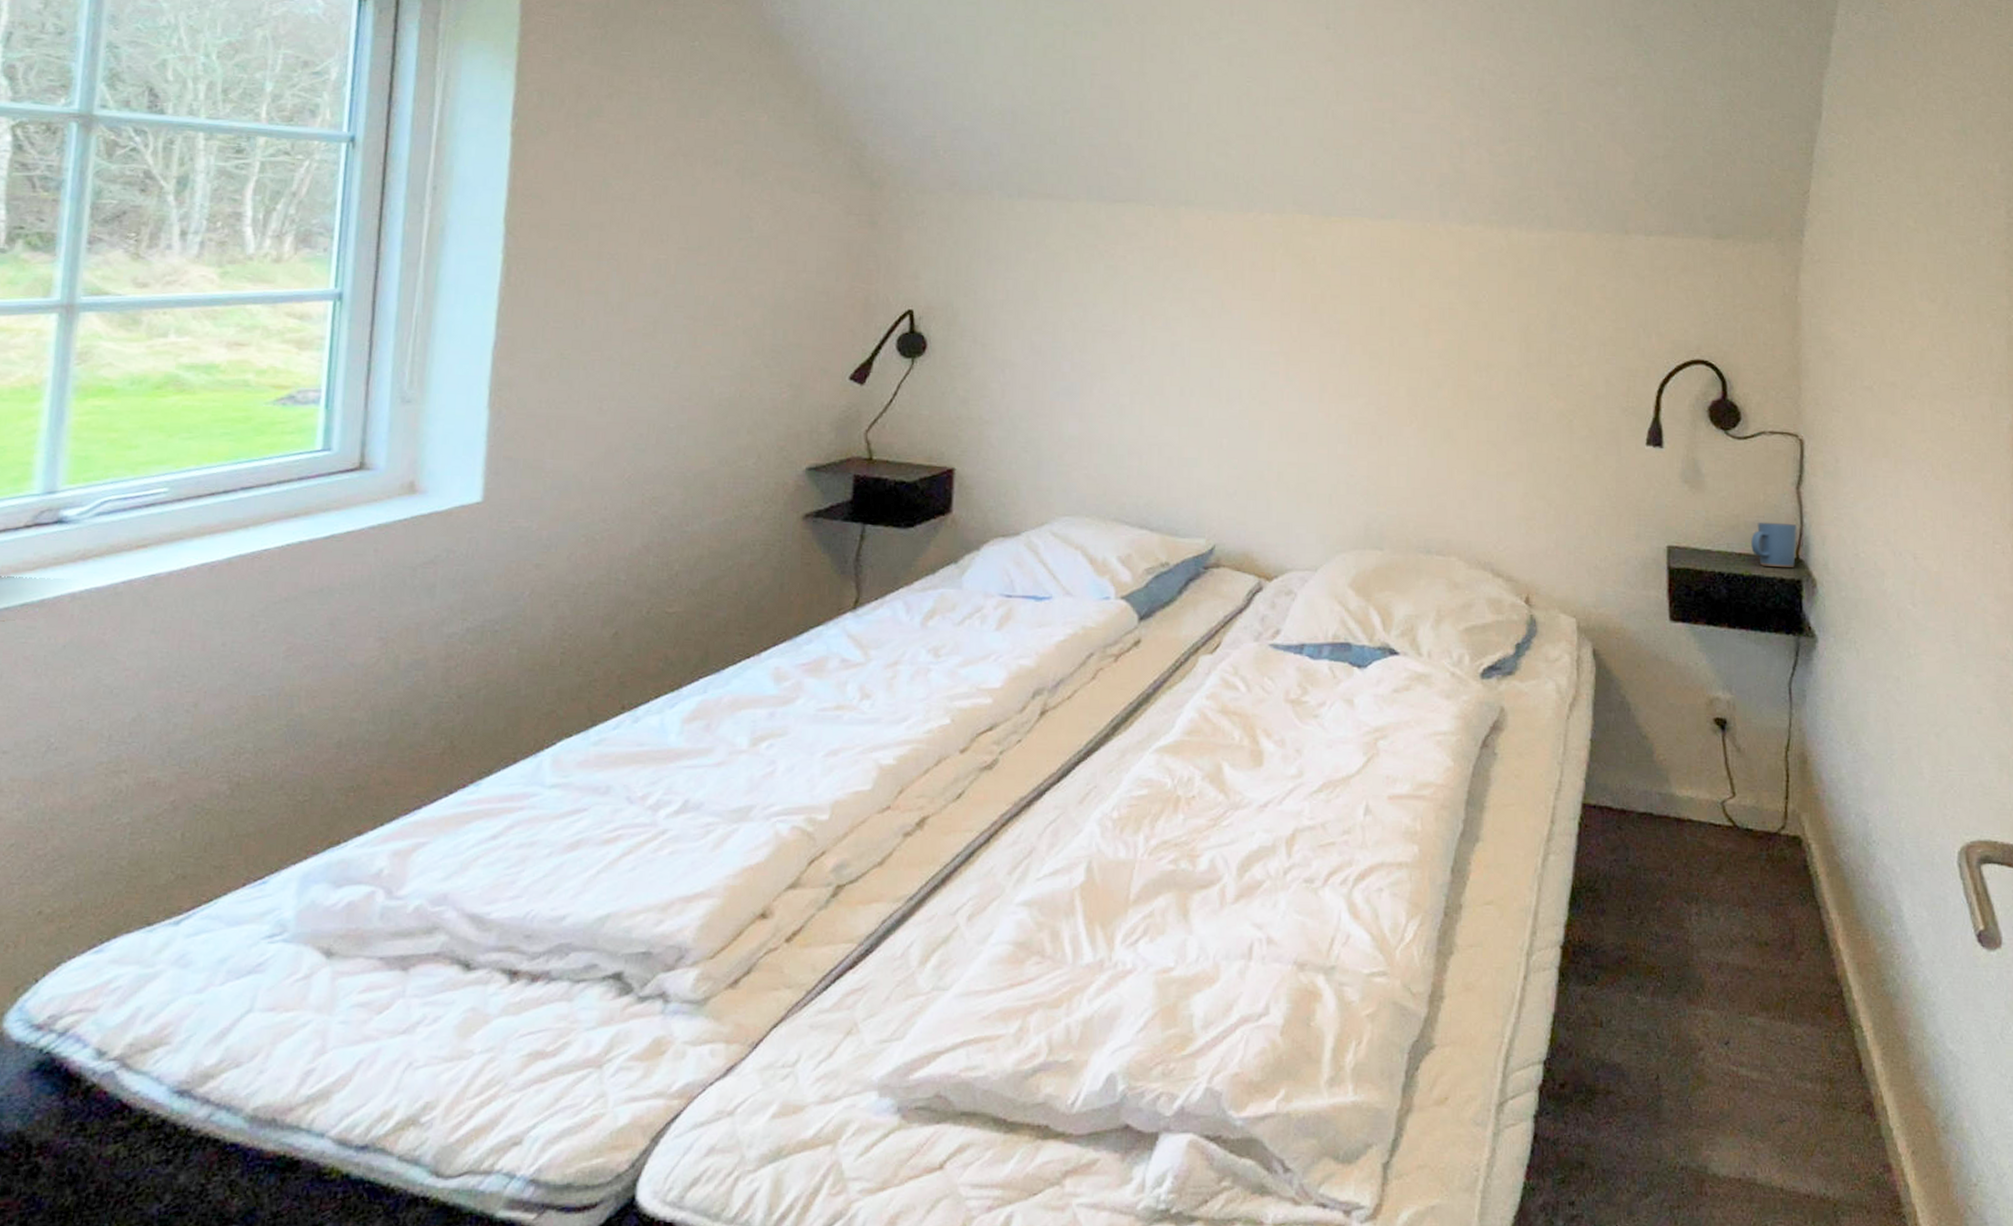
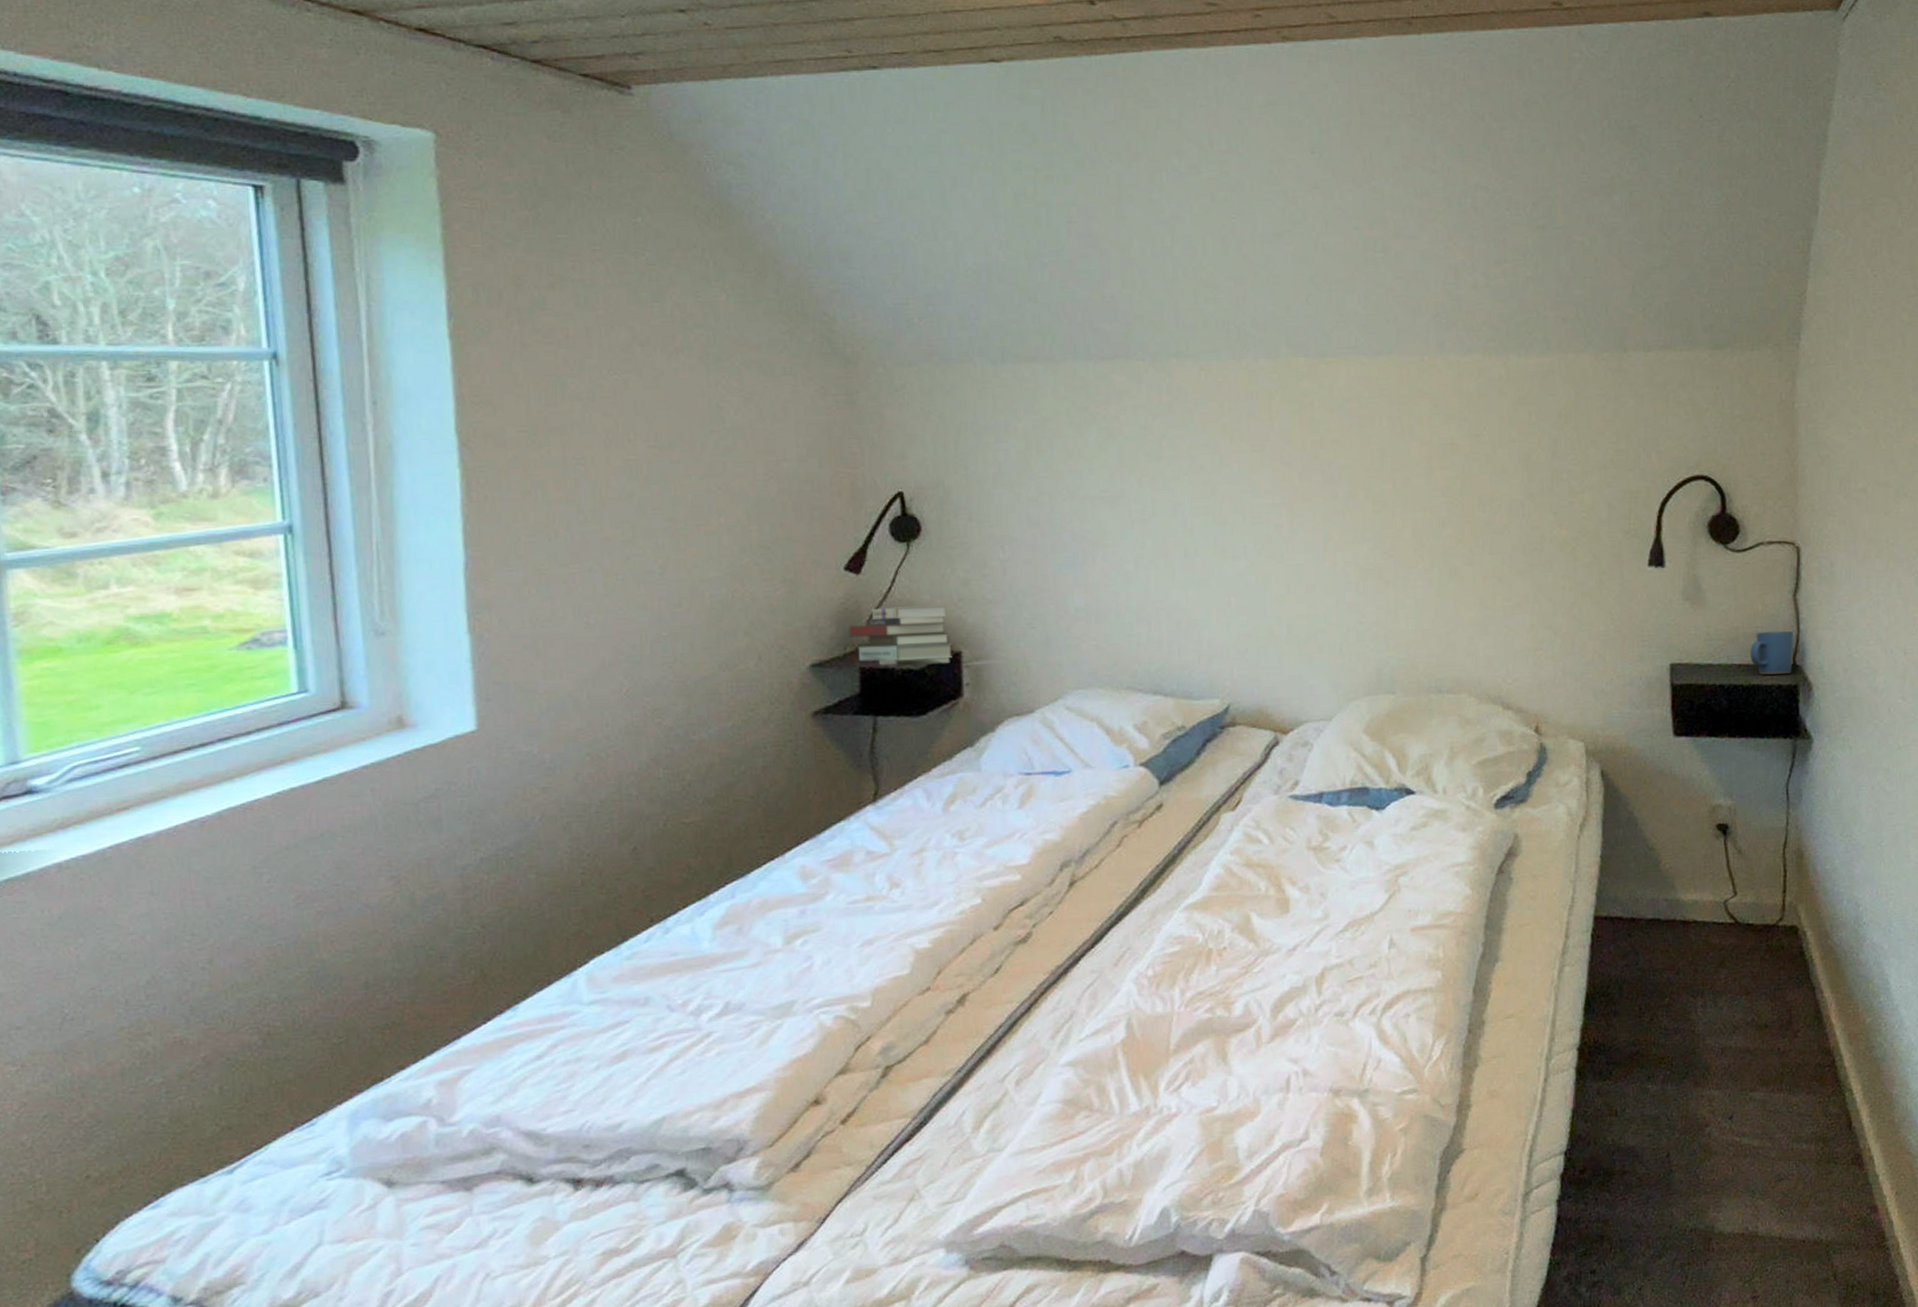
books: none [847,418,946,479] -> present [849,605,953,667]

